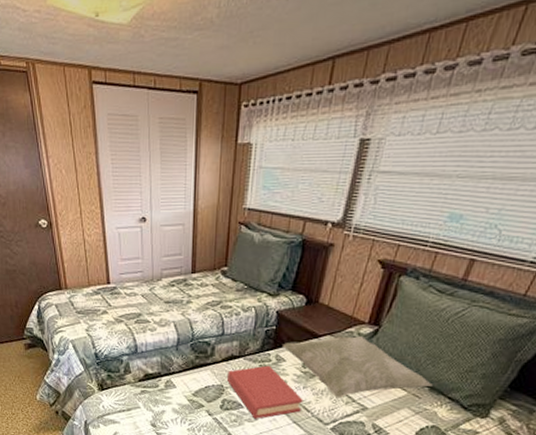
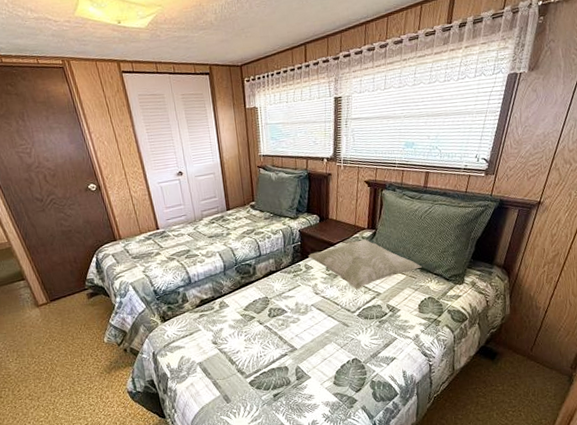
hardback book: present [227,365,303,419] -> none [269,274,332,320]

